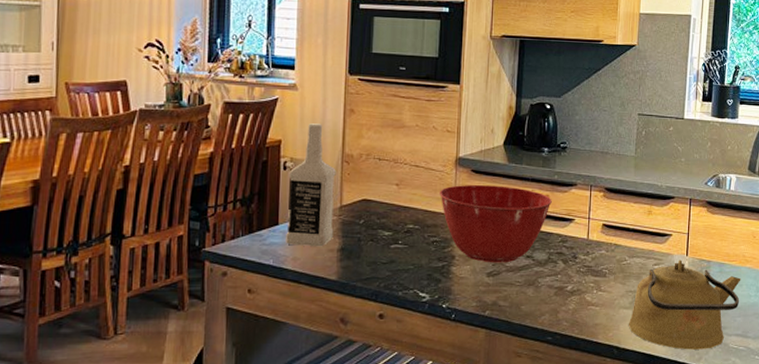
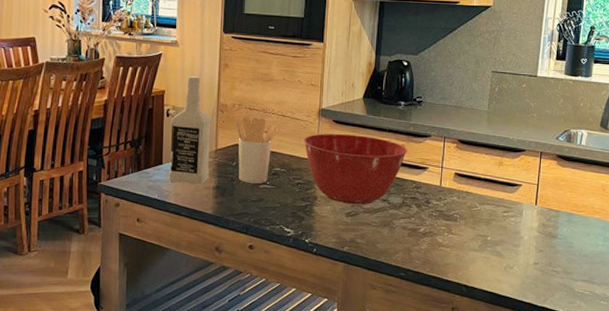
utensil holder: none [364,168,412,243] -> present [236,117,279,183]
kettle: present [628,260,741,350] -> none [477,208,589,292]

